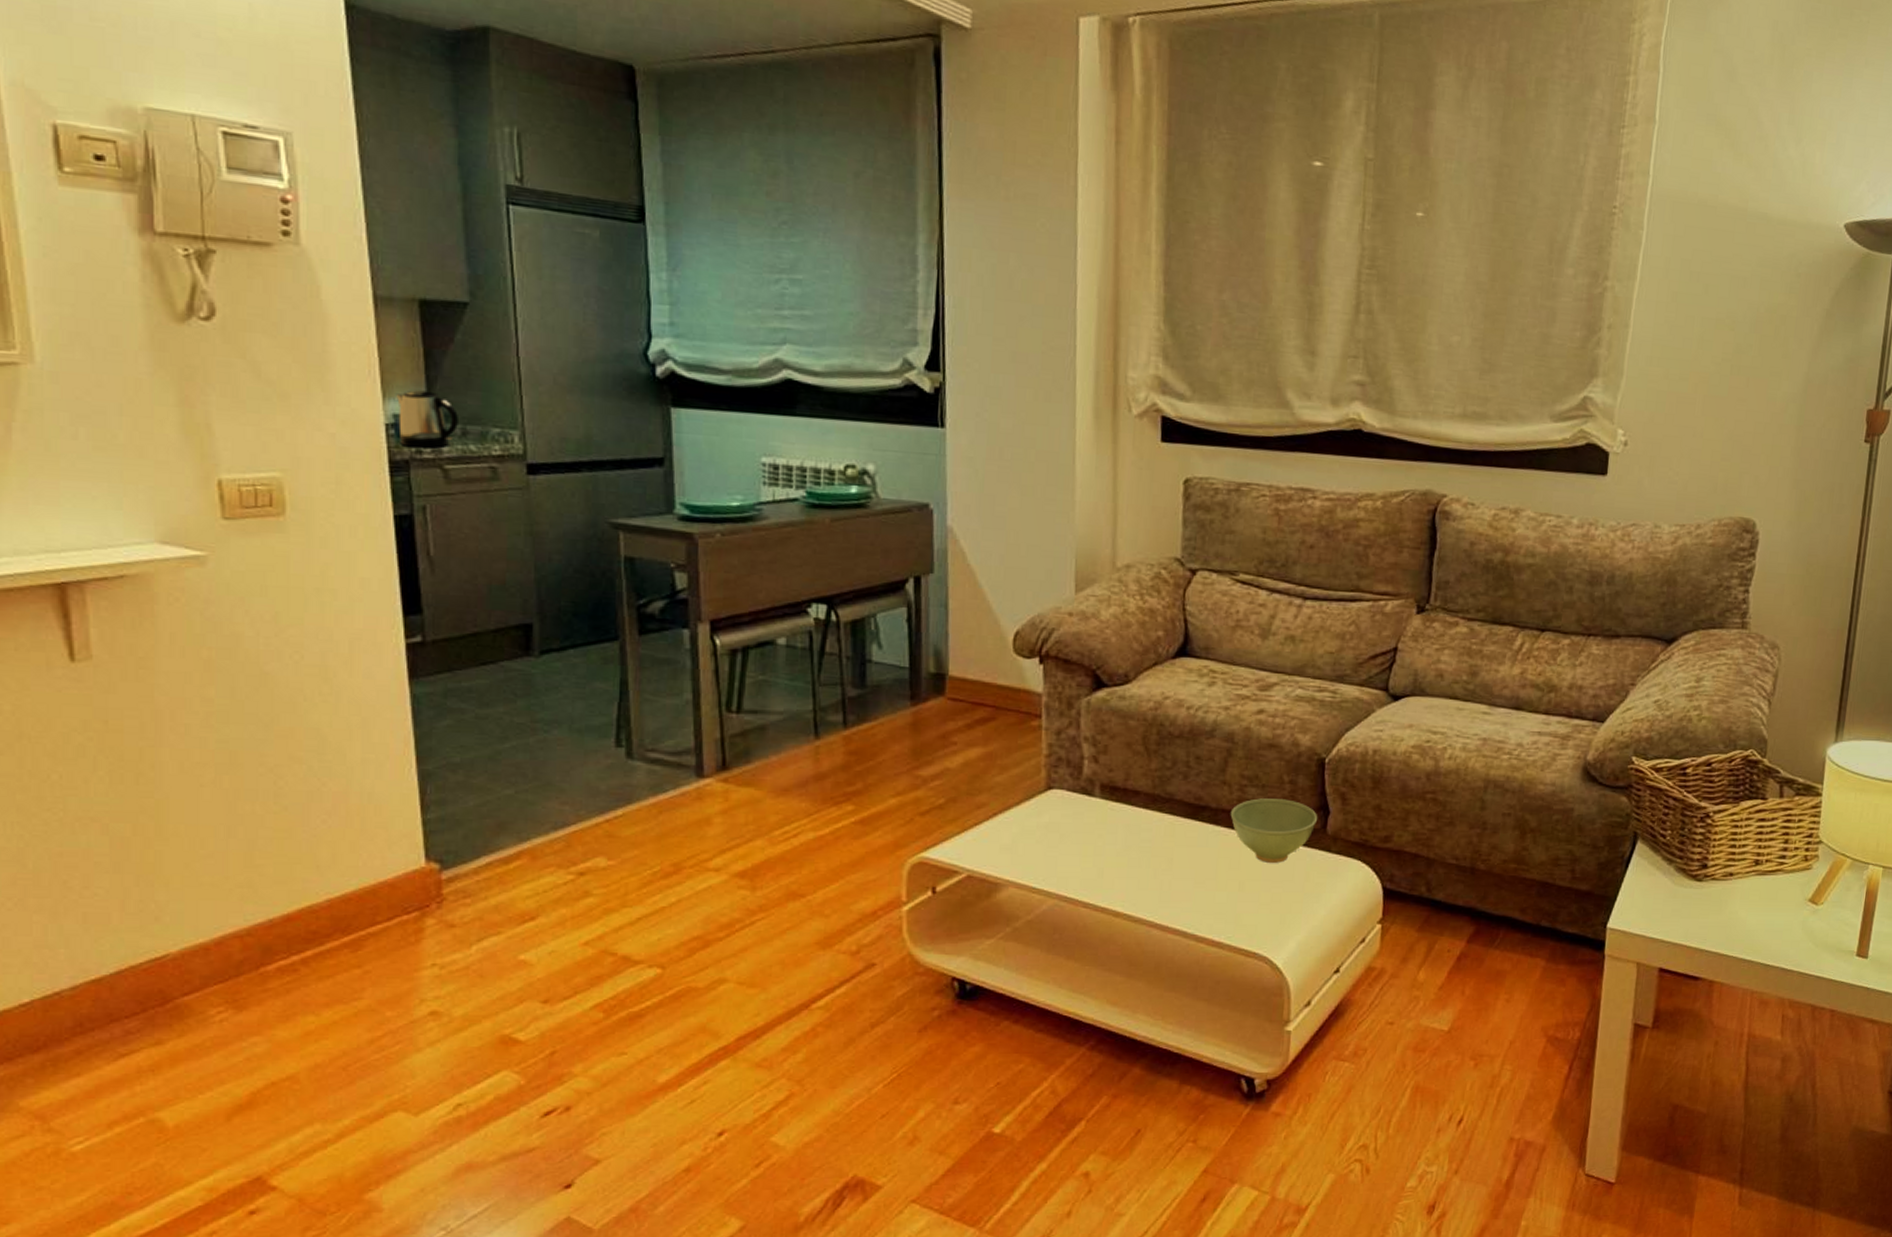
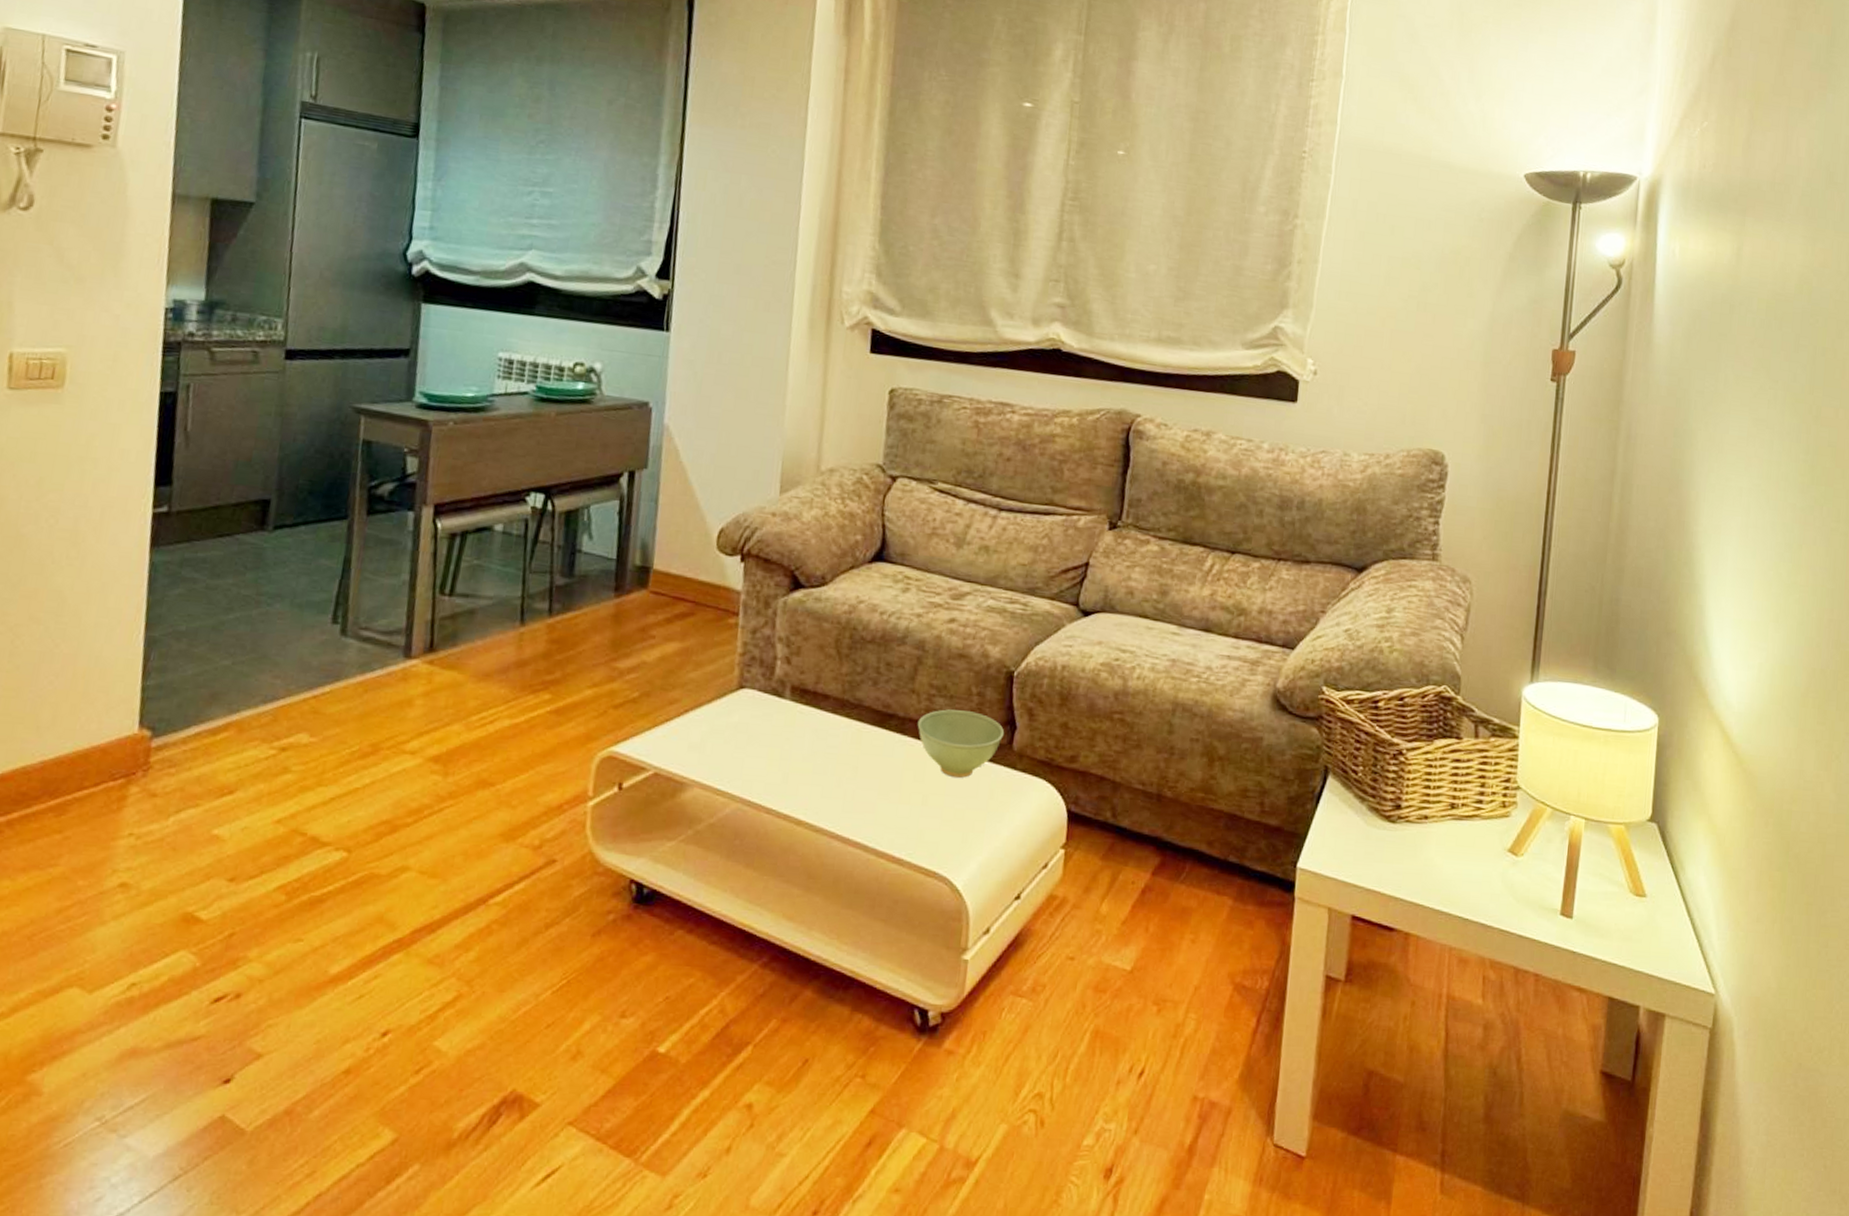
kettle: present [397,390,458,450] -> none [175,278,231,333]

